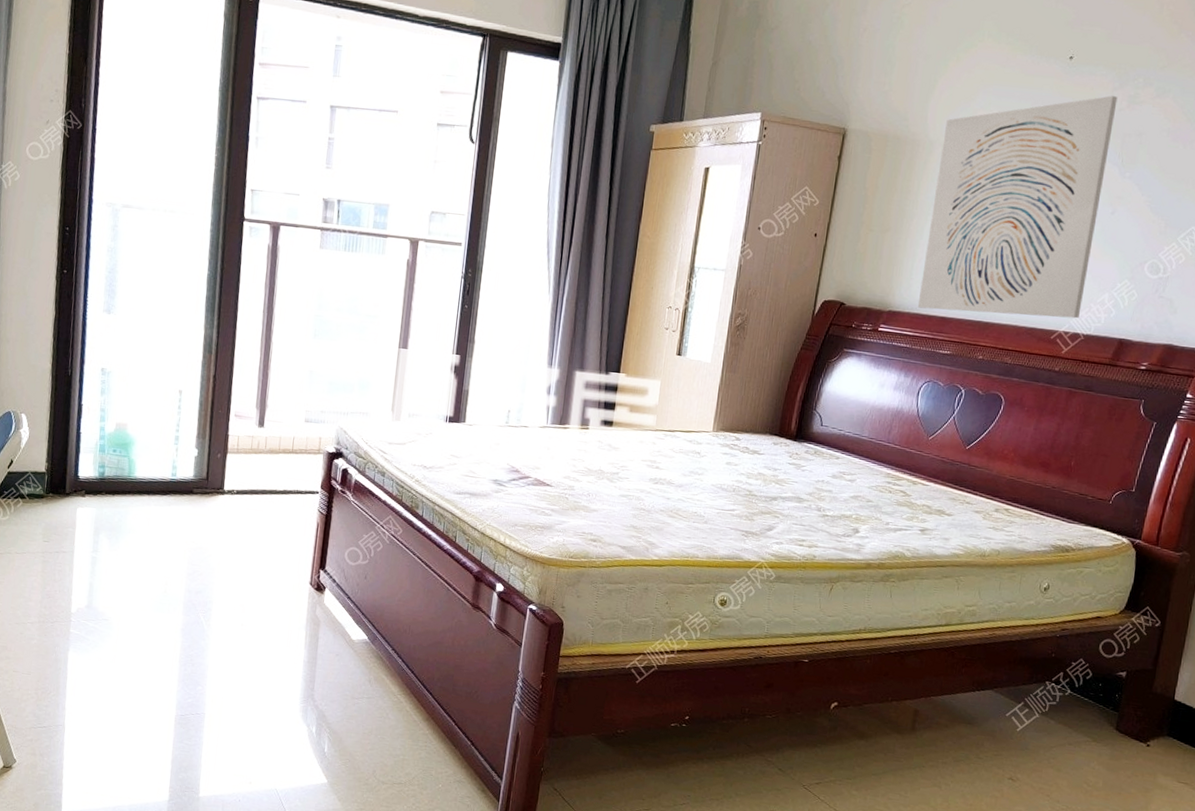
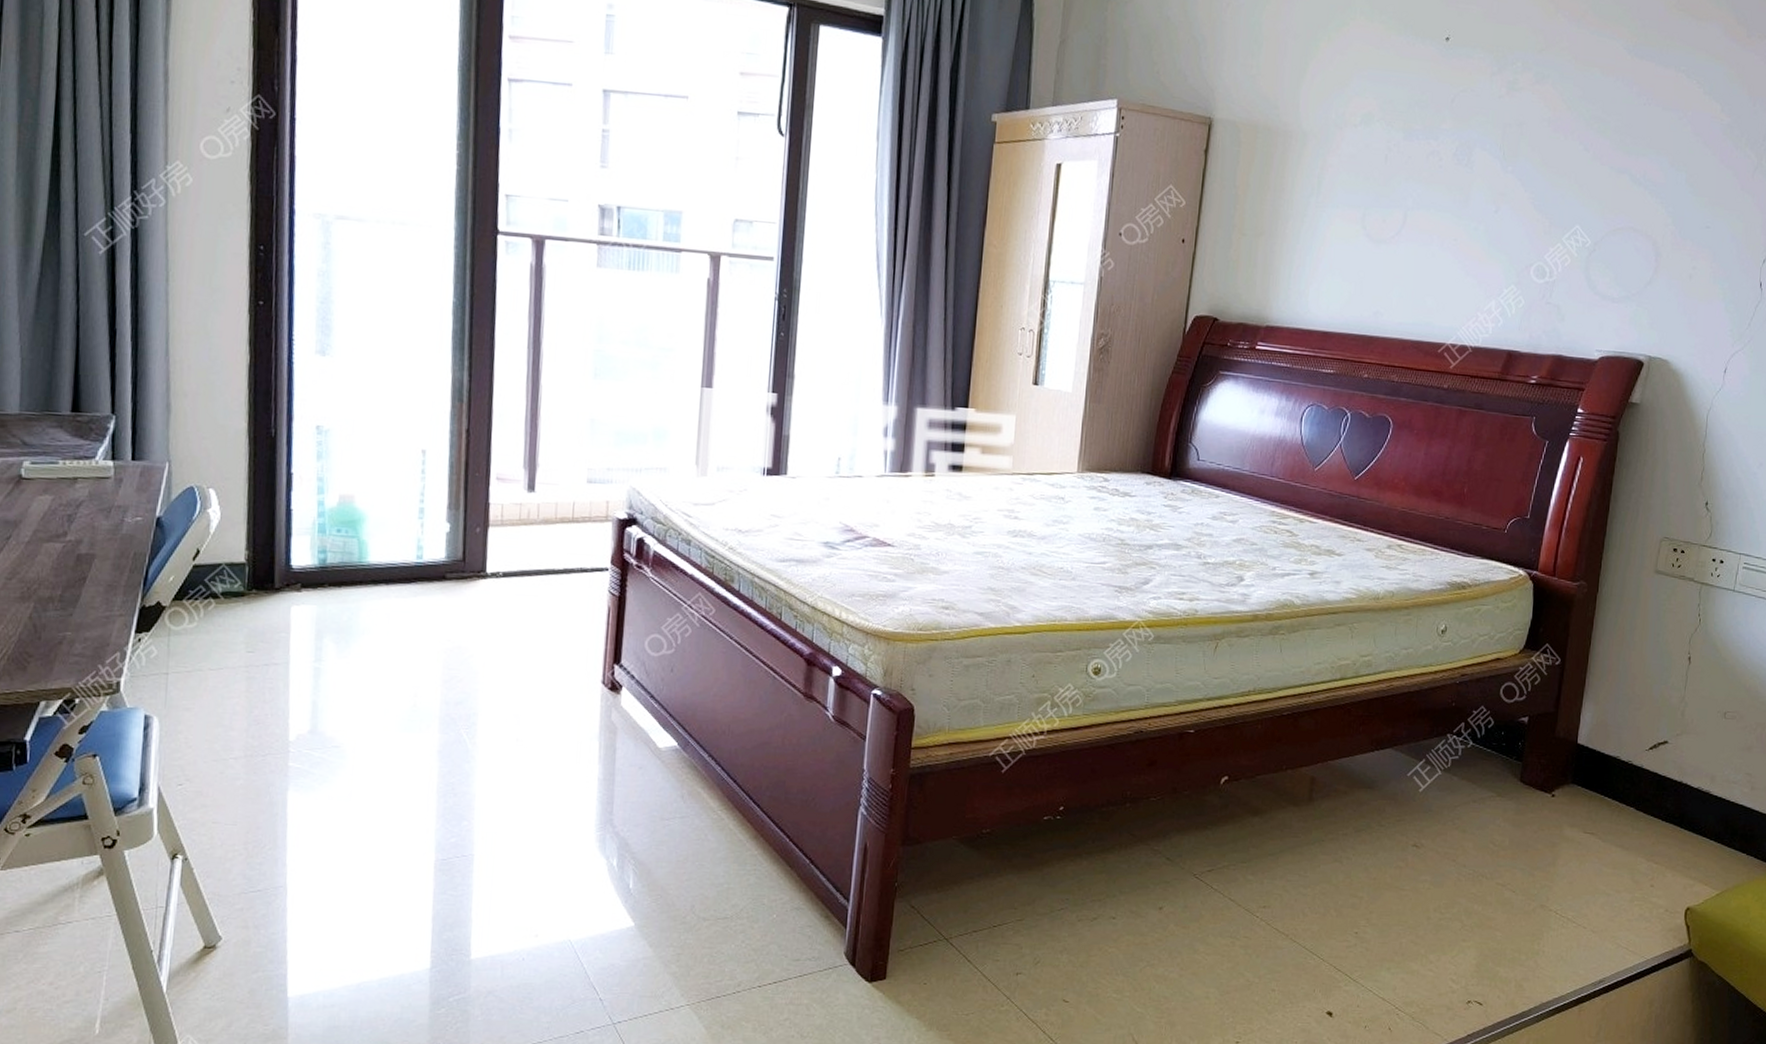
wall art: present [917,96,1118,319] -> none [1296,81,1497,330]

